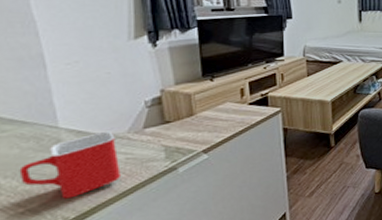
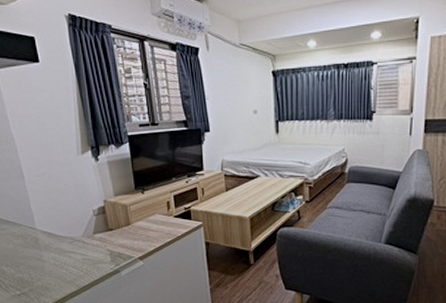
mug: present [19,130,121,199] -> none [14,234,80,288]

